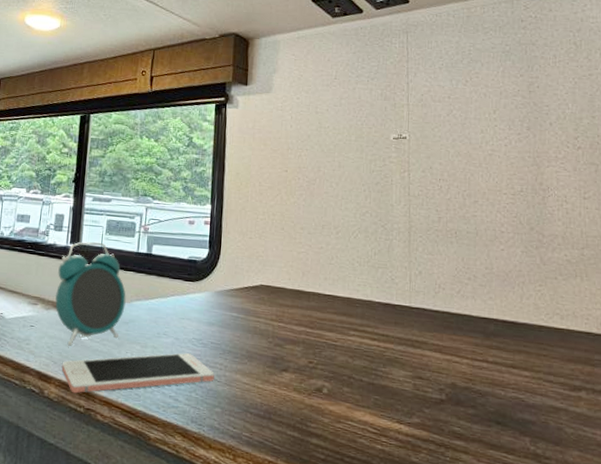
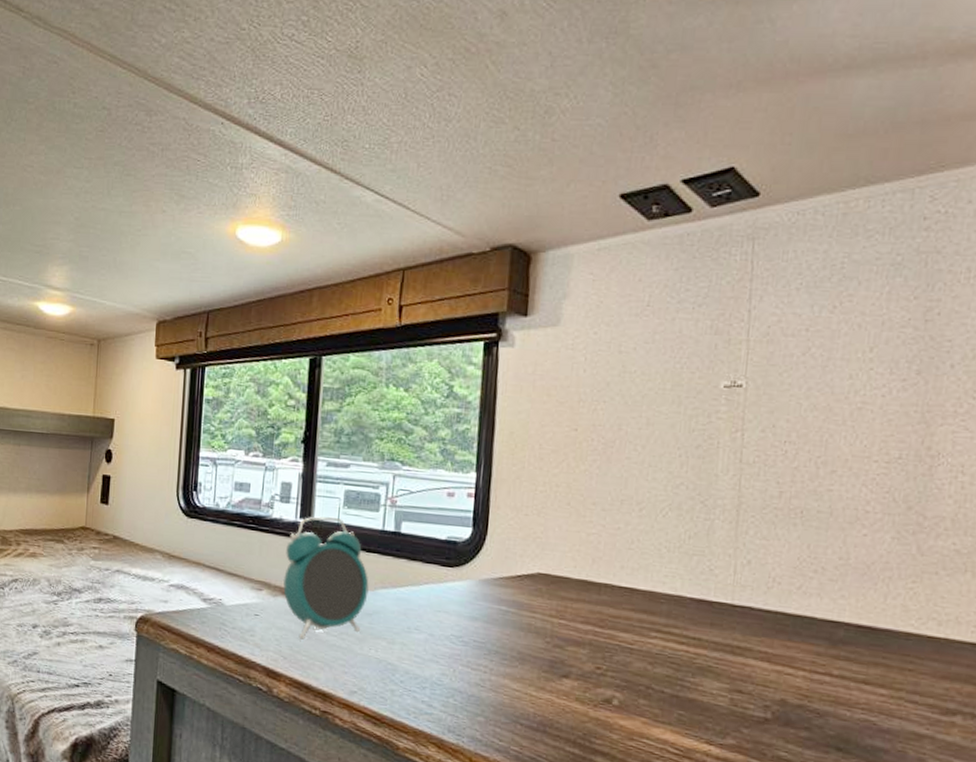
cell phone: present [62,353,215,394] -> none [293,651,477,694]

